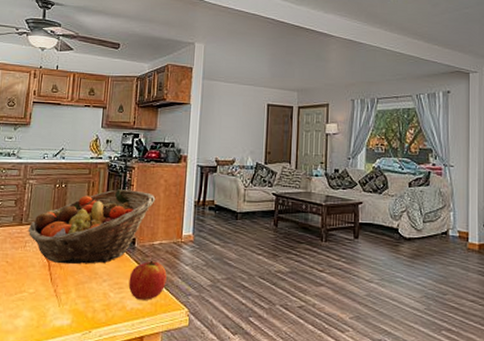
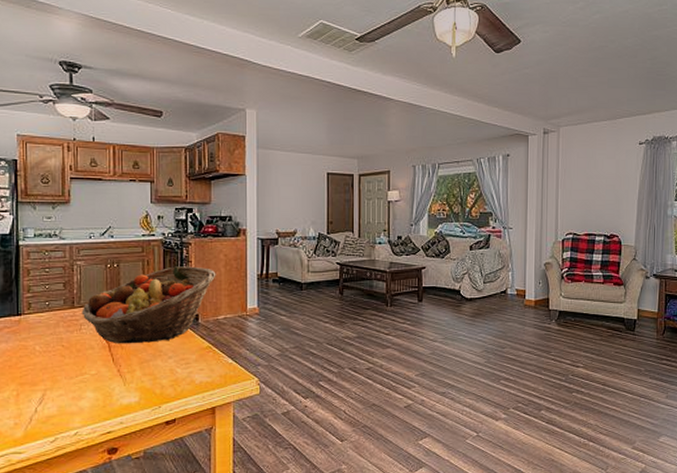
apple: present [128,260,167,300] -> none [195,334,234,373]

